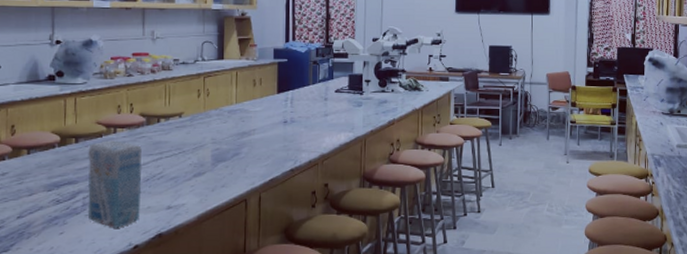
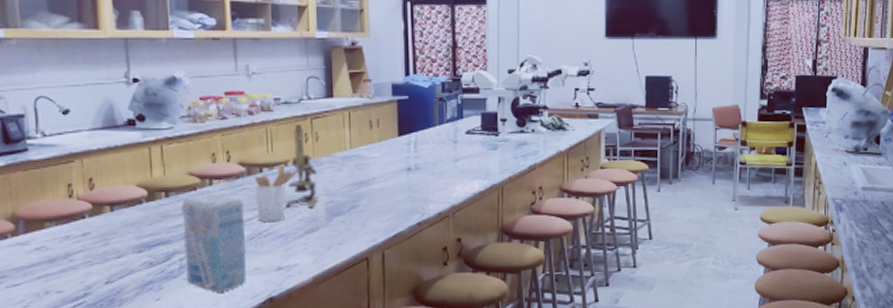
utensil holder: none [151,116,191,167] -> present [254,165,299,223]
microscope: none [177,82,206,154] -> present [284,124,318,208]

